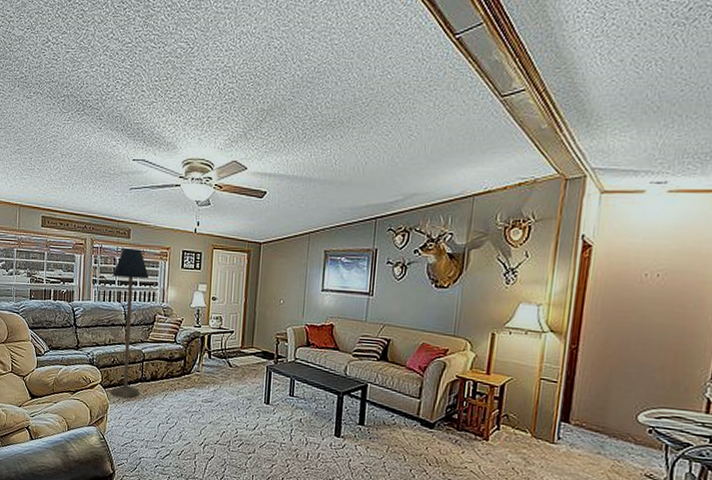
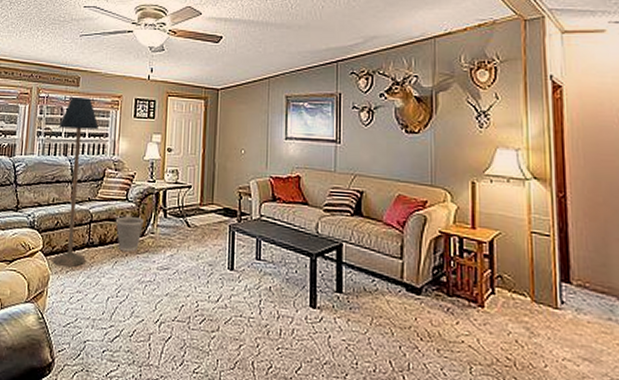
wastebasket: none [165,356,191,387] -> present [115,216,145,252]

